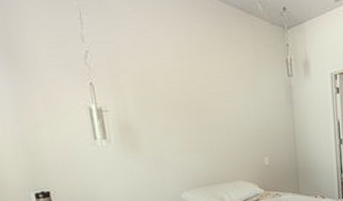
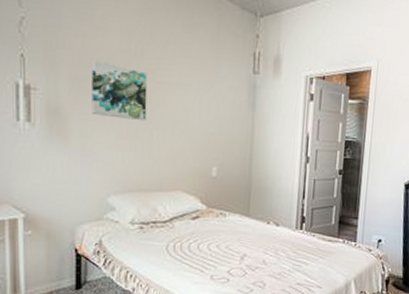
wall art: none [152,80,205,127] -> present [92,60,148,121]

